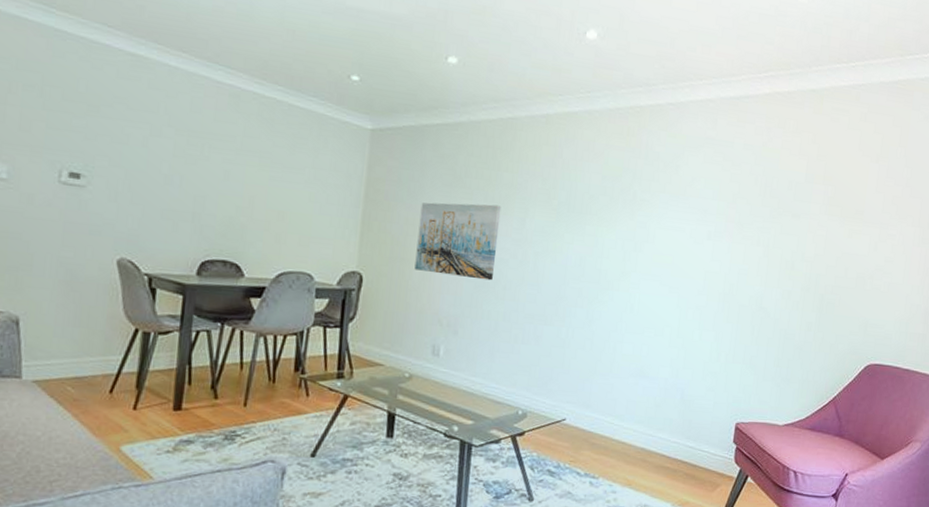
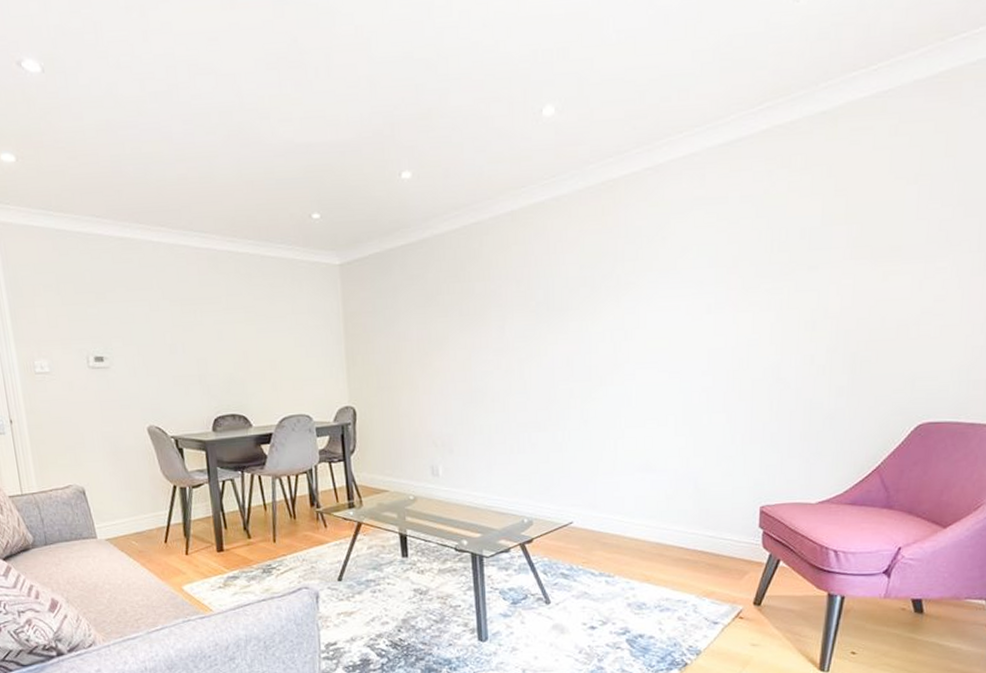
wall art: present [414,202,502,281] -> none [399,317,480,397]

